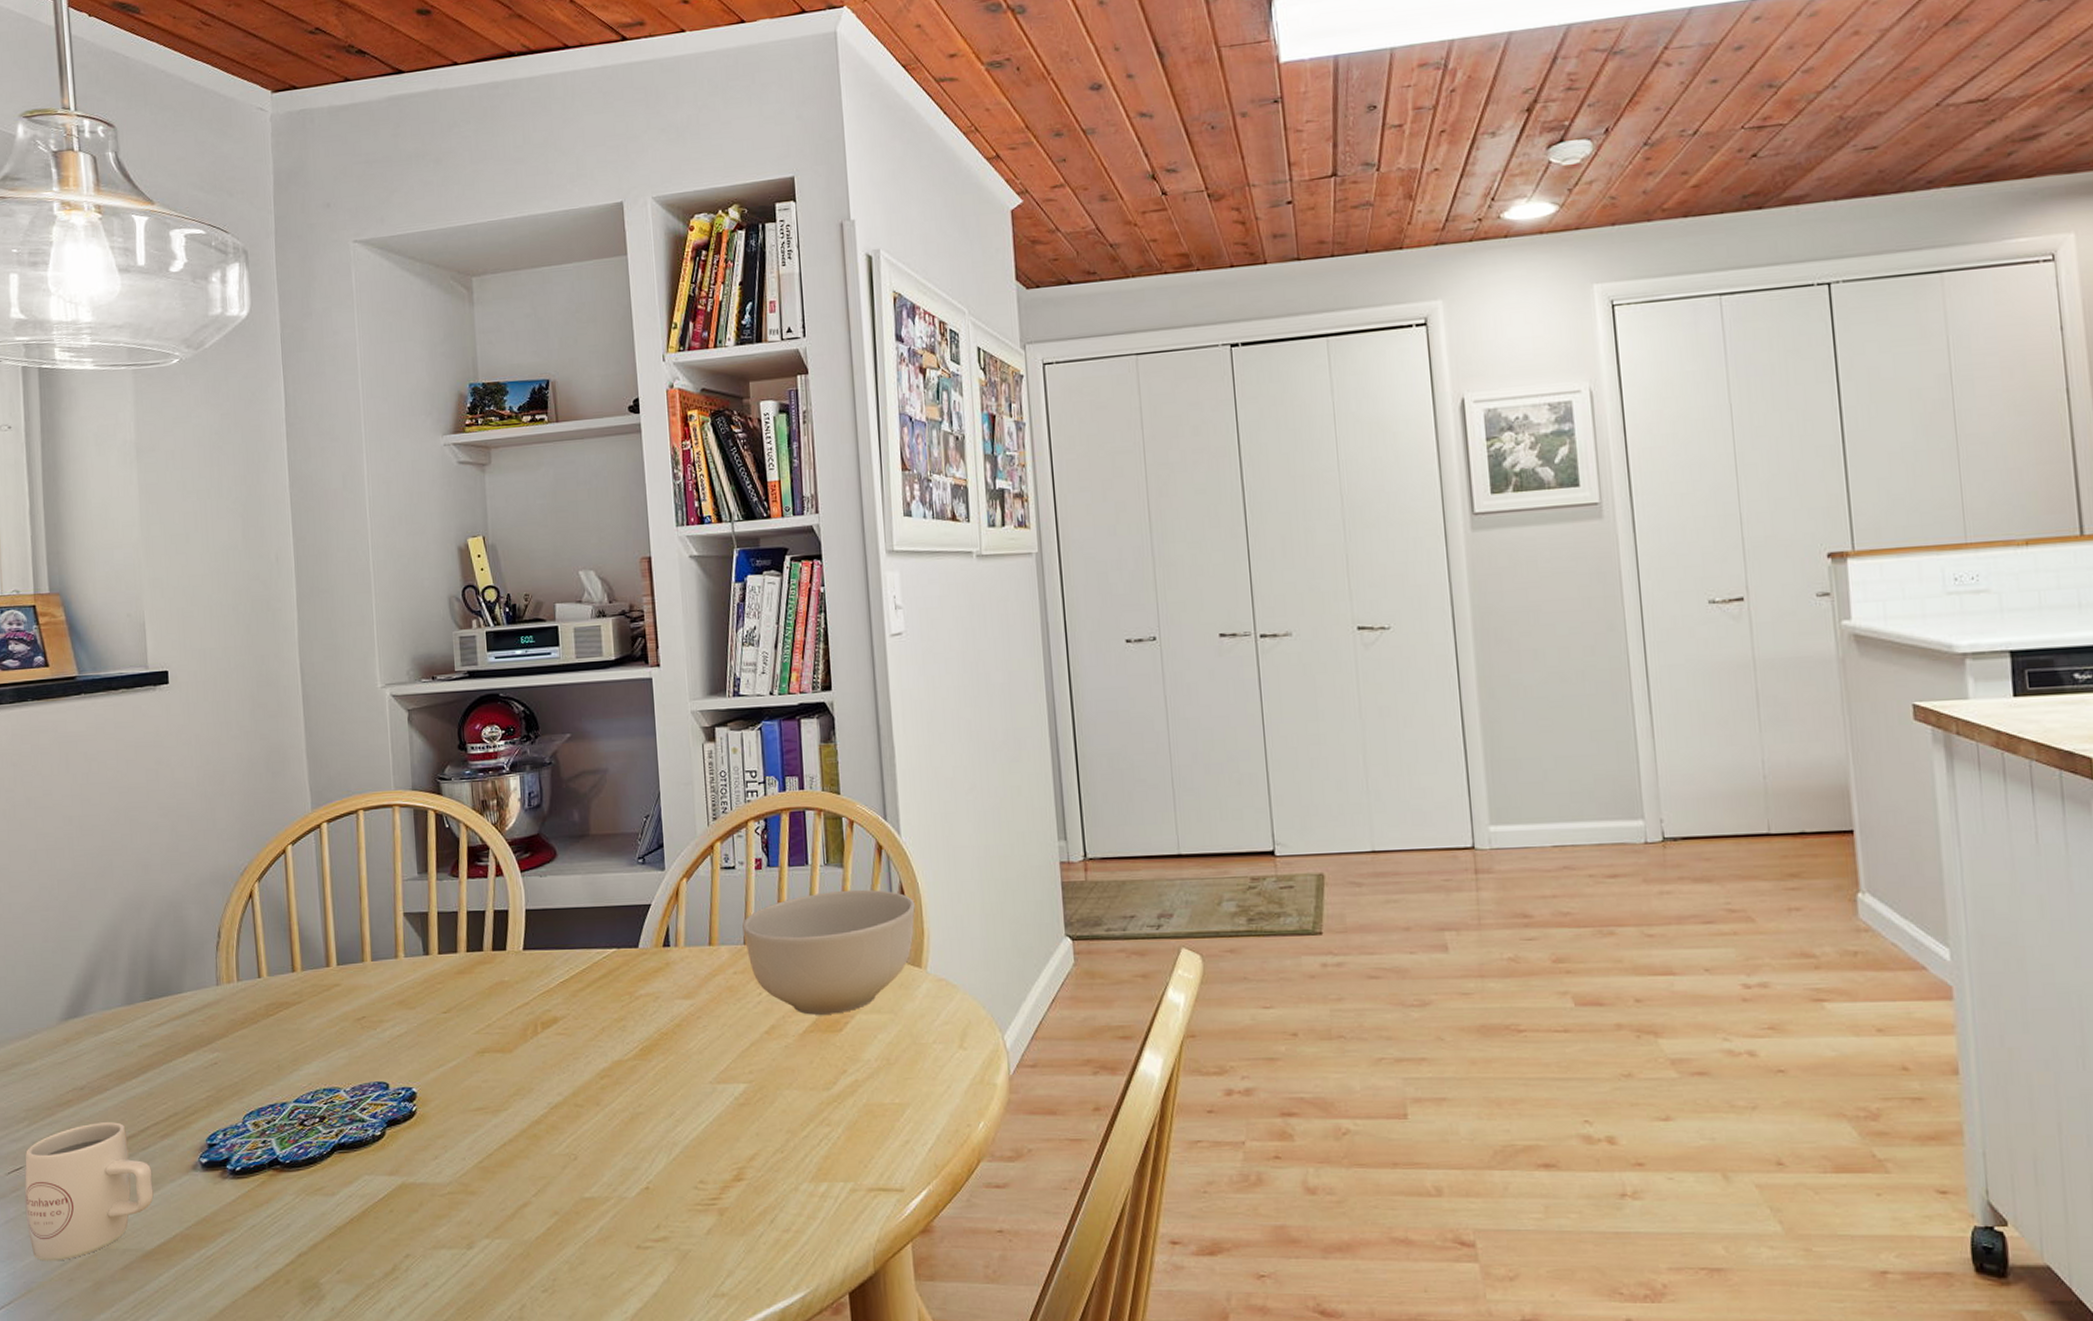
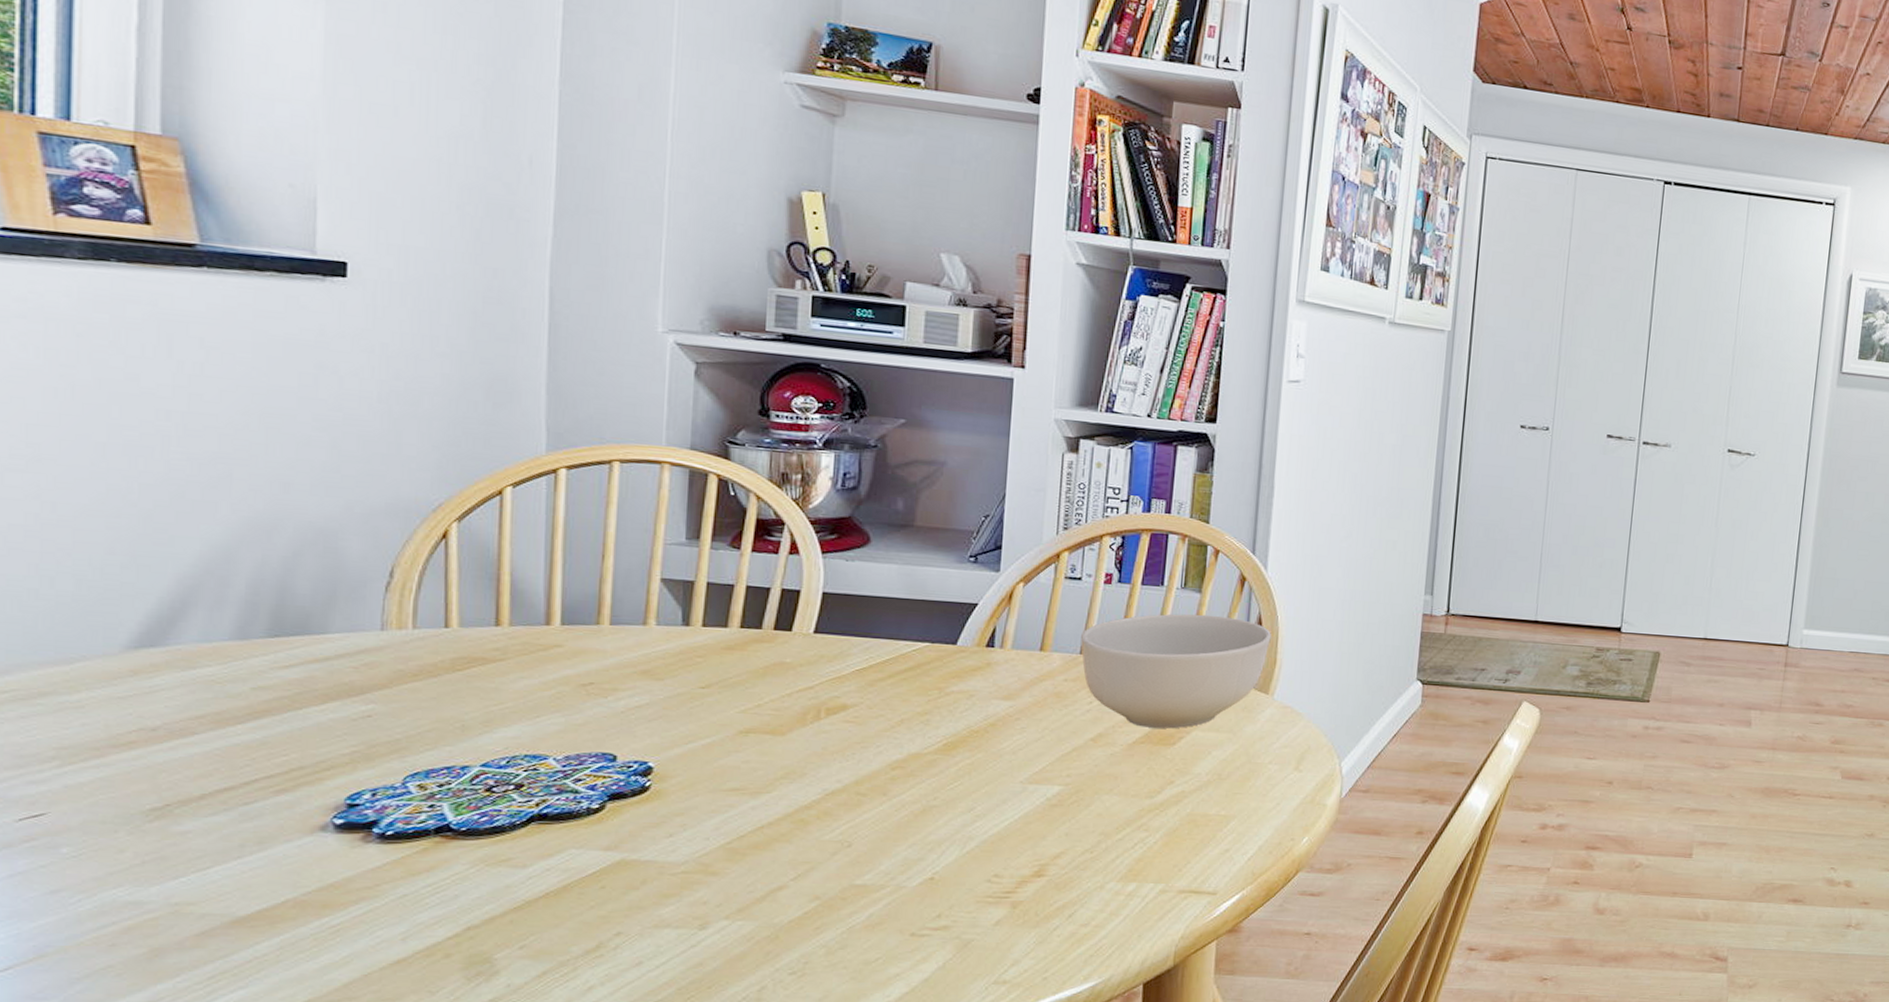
mug: present [24,1122,154,1262] -> none [44,770,257,924]

